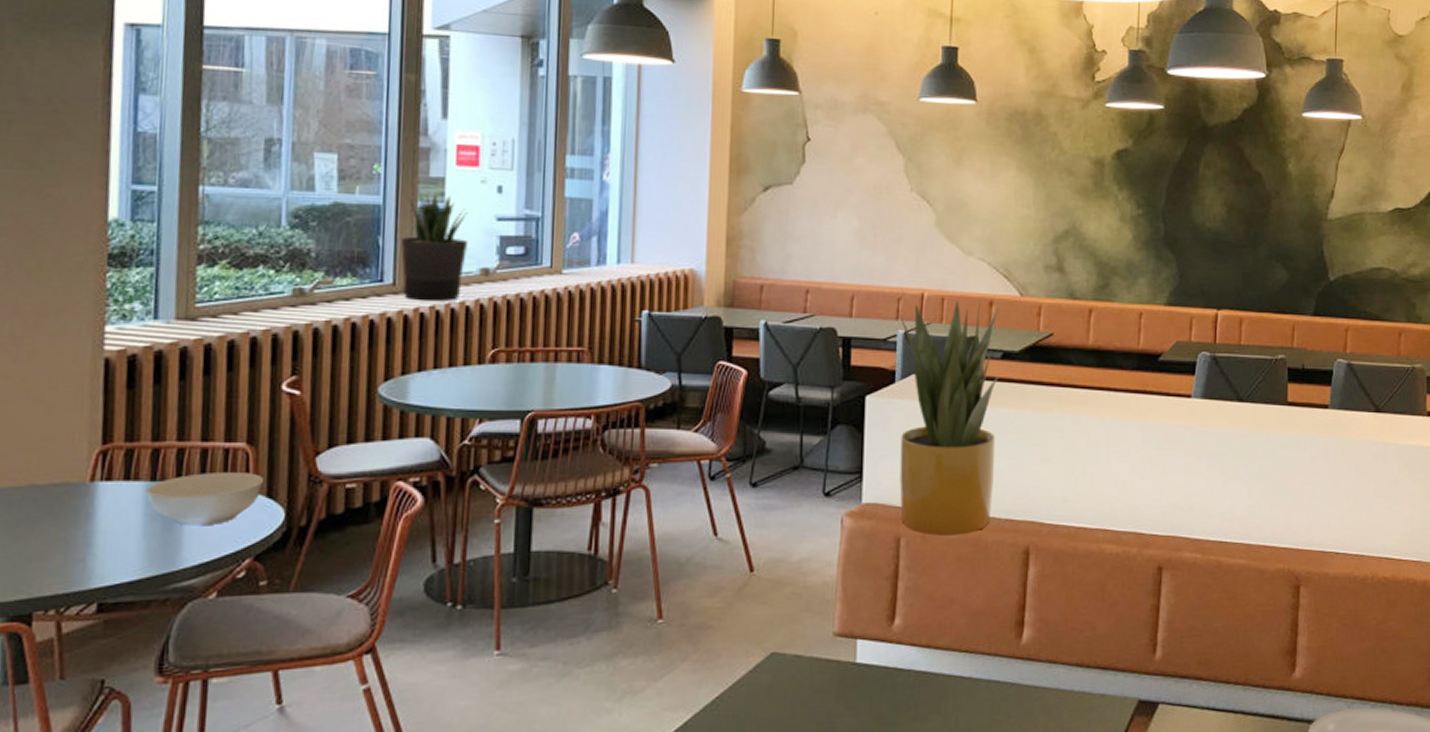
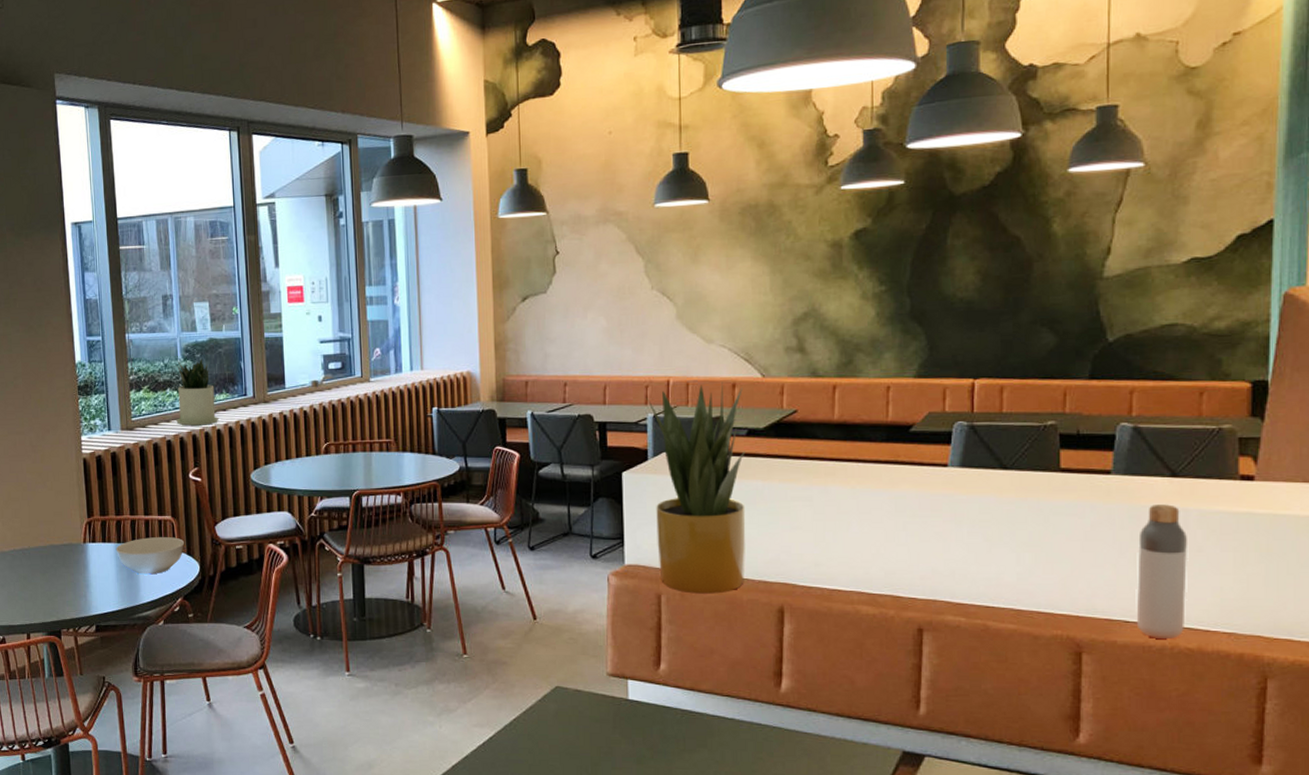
planter: none [269,228,338,319] -> present [176,358,219,426]
planter: present [401,187,469,300] -> none [256,322,302,408]
bottle: none [1345,438,1386,570] -> present [1136,504,1187,640]

